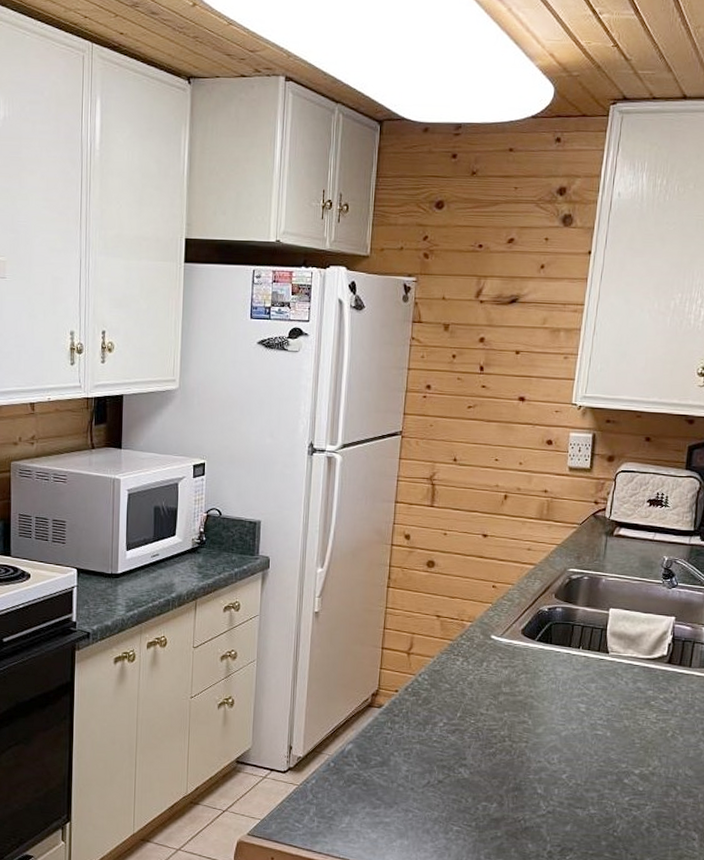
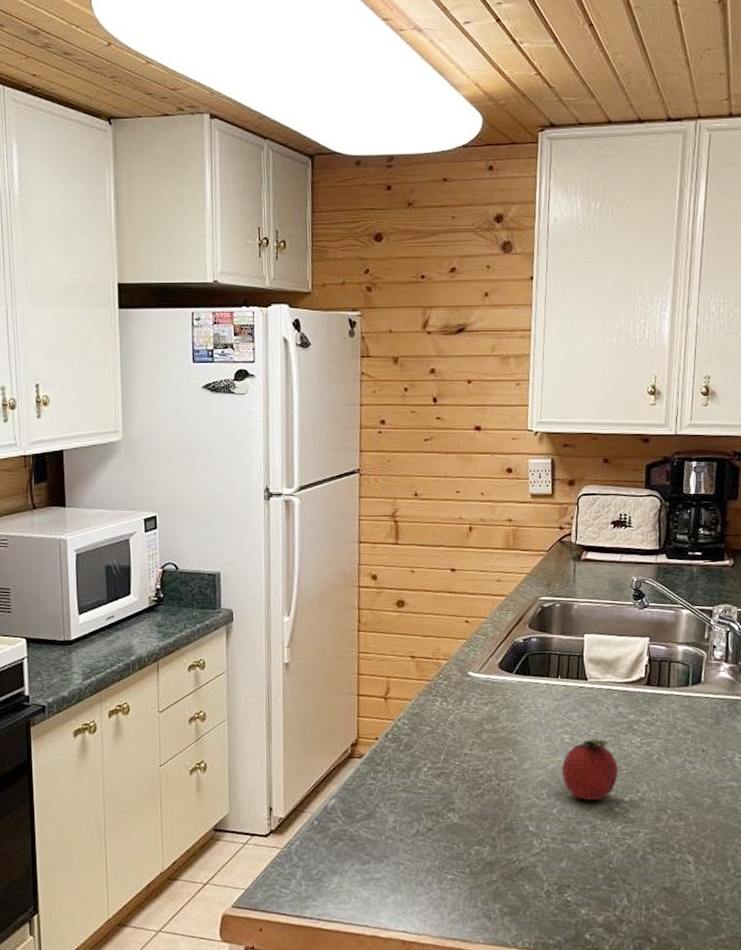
fruit: none [574,710,632,770] -> present [561,738,619,801]

